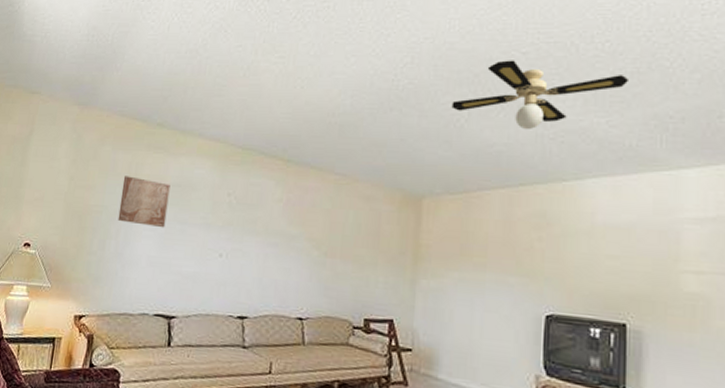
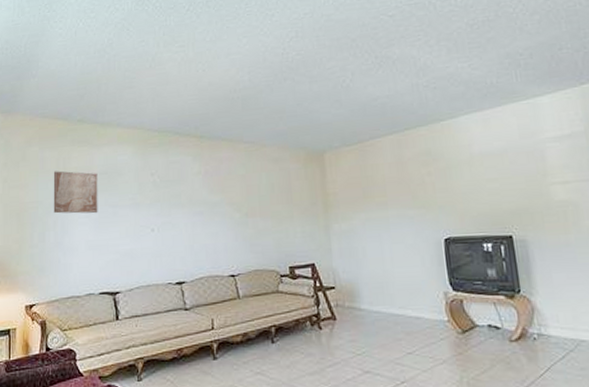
ceiling fan: present [451,60,628,129] -> none [336,23,481,81]

